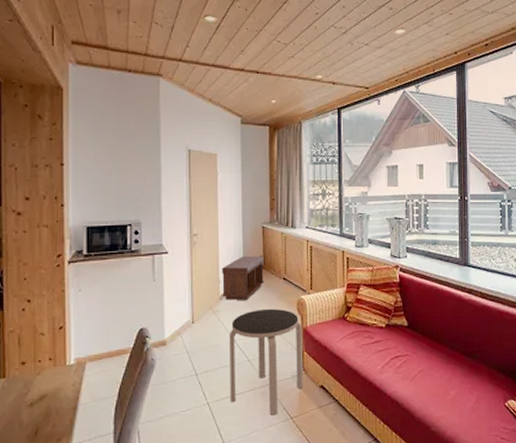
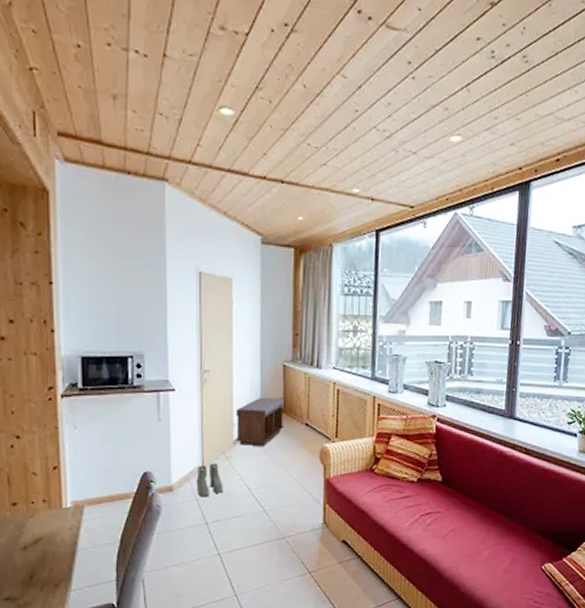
boots: none [187,318,211,350] -> present [196,463,223,497]
side table: present [229,308,303,415] -> none [243,456,325,569]

